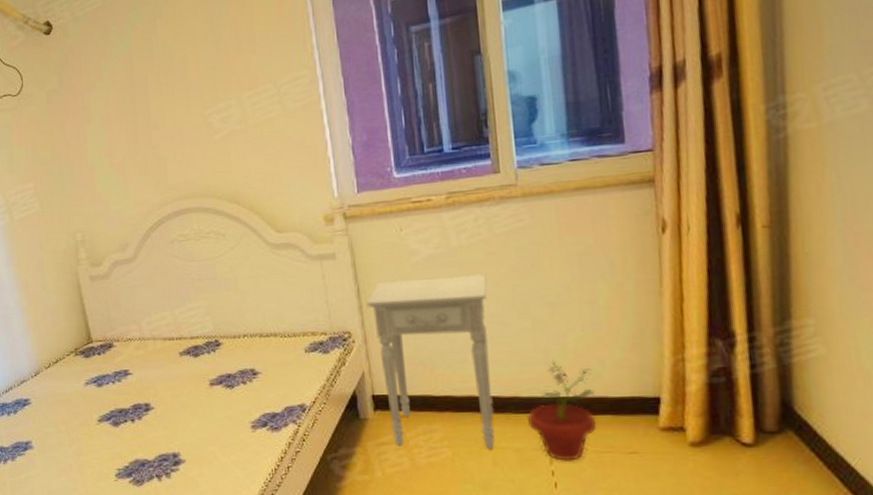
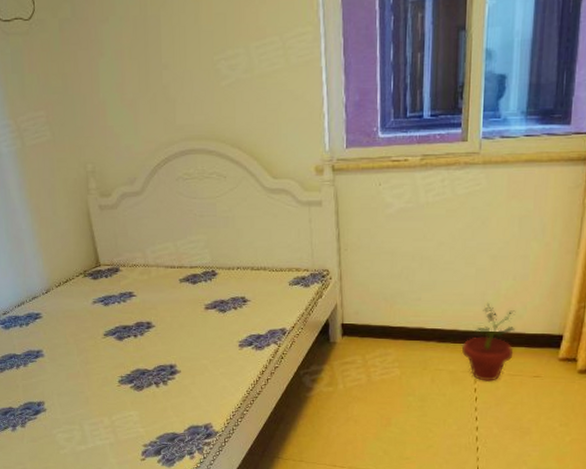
nightstand: present [366,274,495,449] -> none [344,228,445,370]

